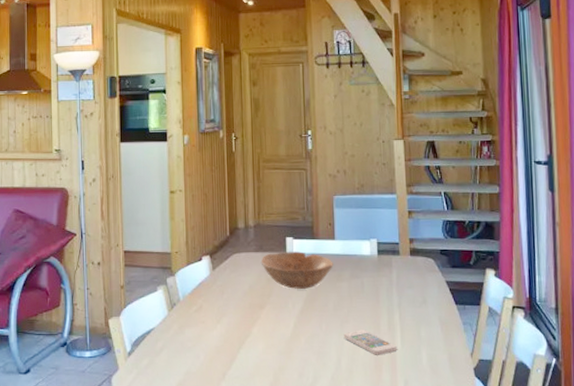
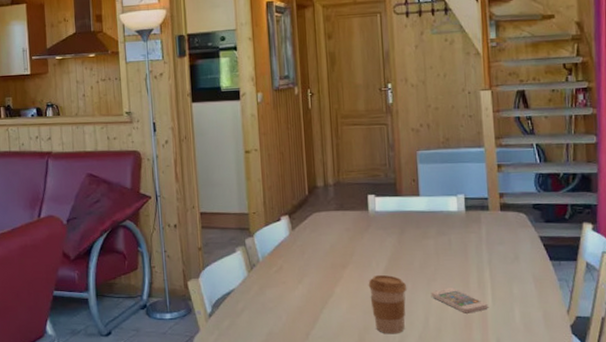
bowl: present [260,251,333,289] -> none [342,209,419,247]
coffee cup: none [284,315,321,375] -> present [368,274,407,334]

